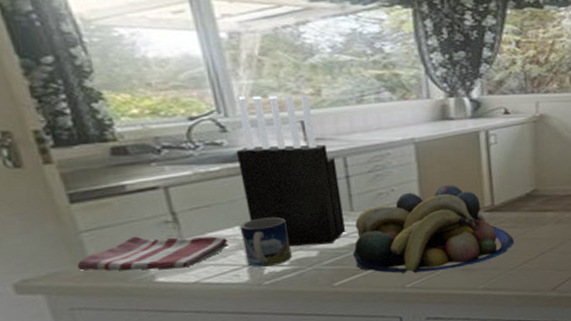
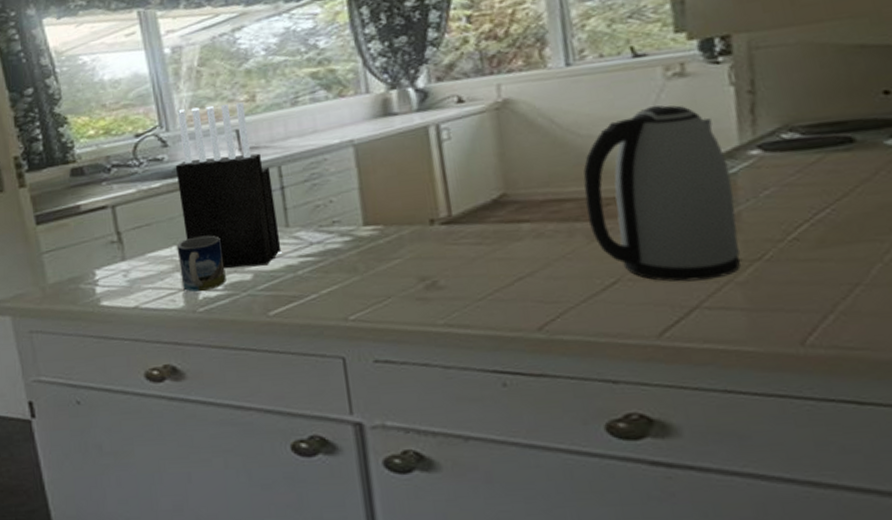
dish towel: present [77,236,229,271] -> none [37,257,167,293]
fruit bowl: present [353,184,514,274] -> none [289,191,481,303]

